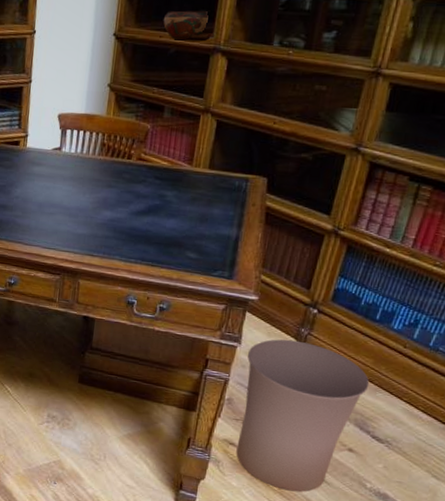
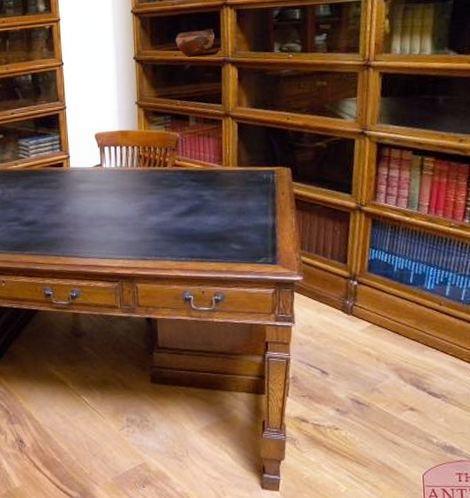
waste bin: present [236,339,370,492] -> none [303,312,417,458]

